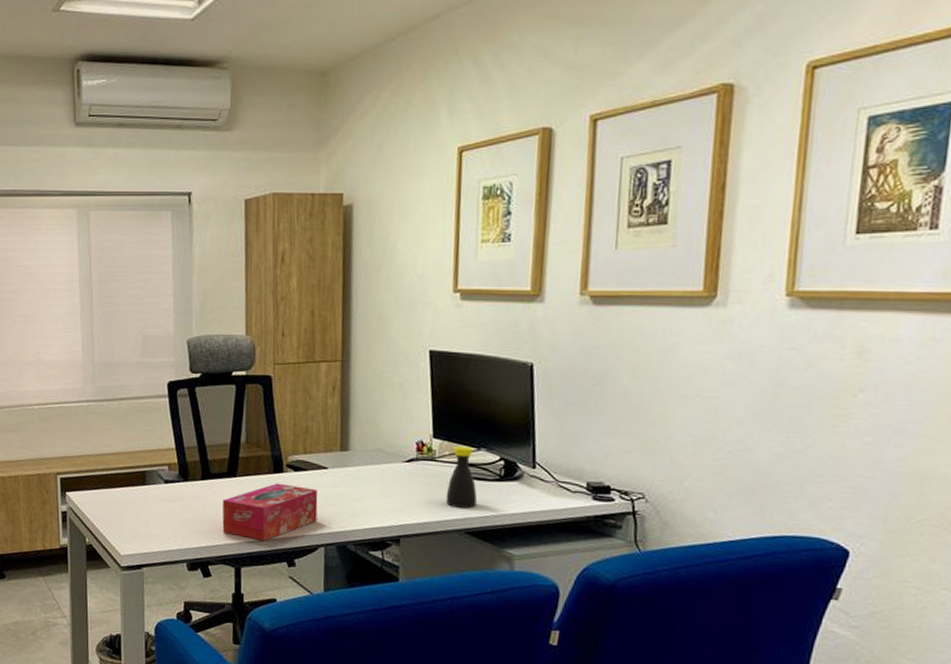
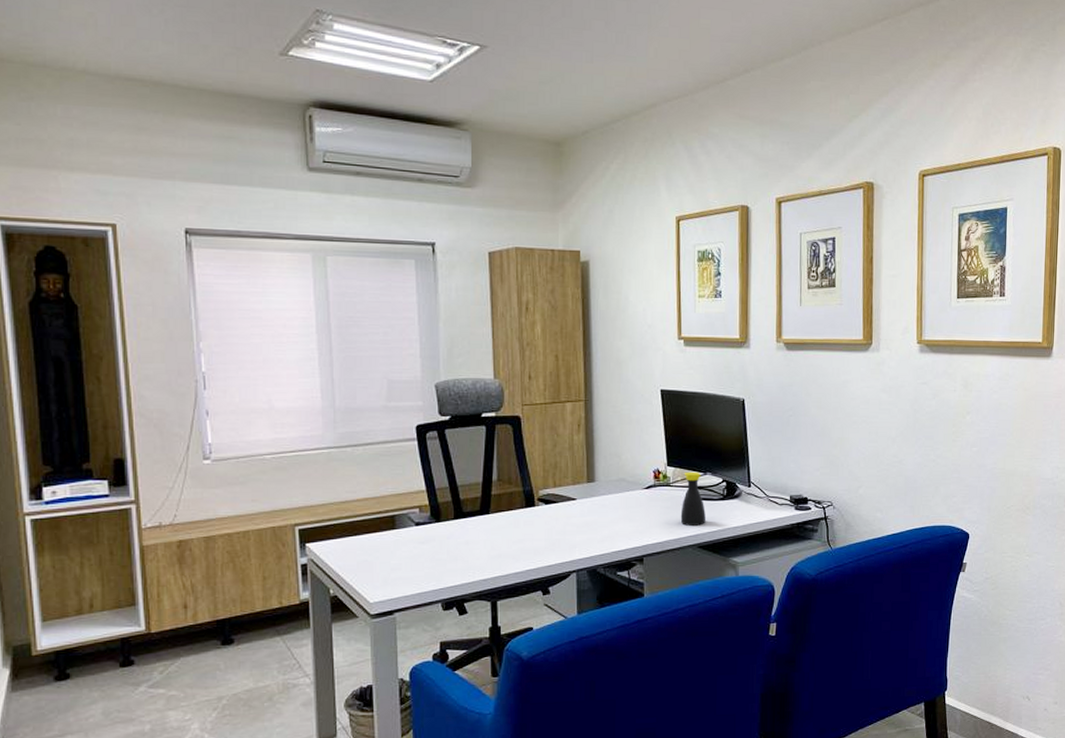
tissue box: present [222,483,318,542] -> none [476,517,569,574]

